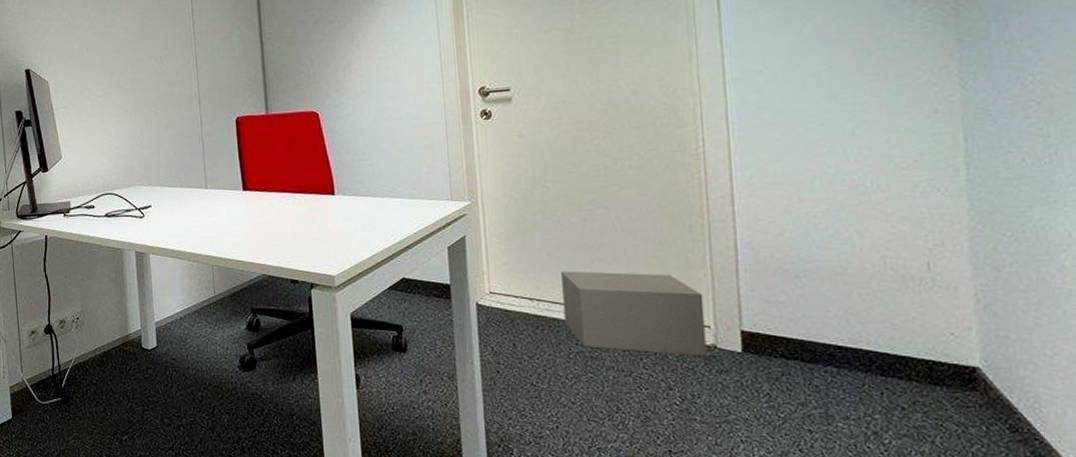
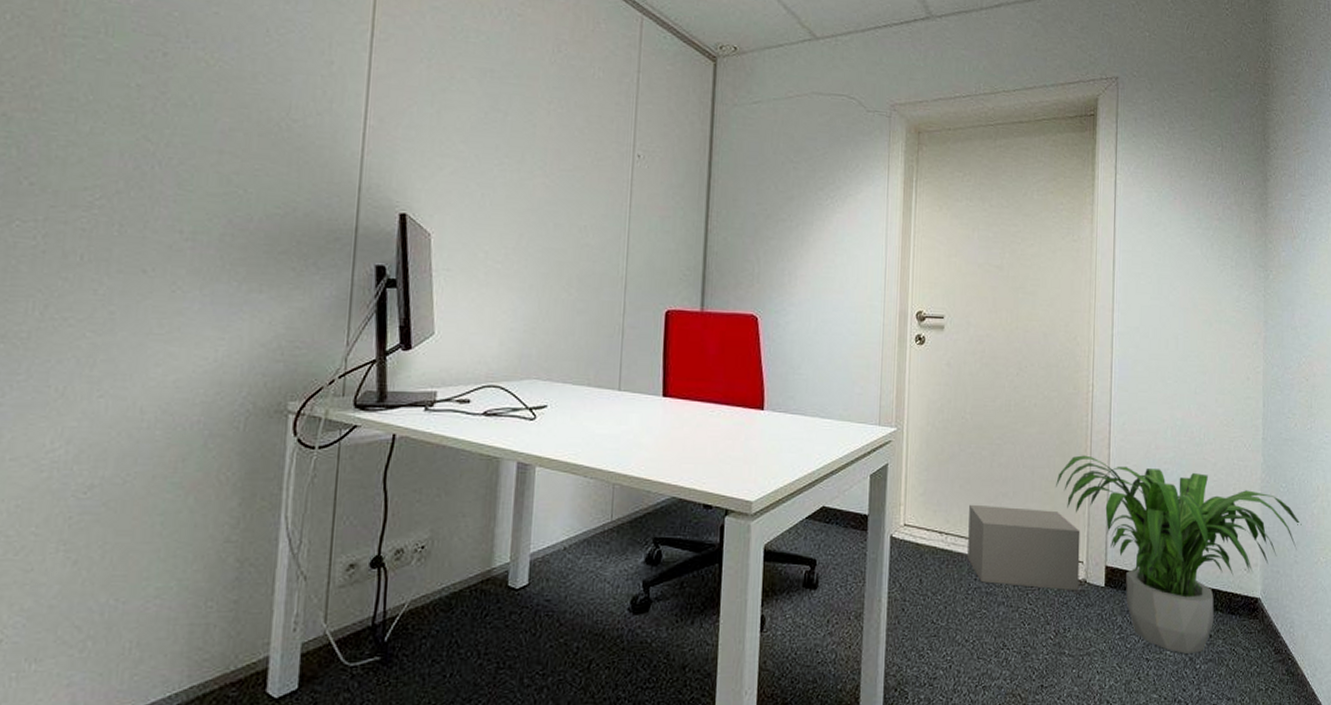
potted plant: none [664,215,1044,427] -> present [1055,455,1302,654]

